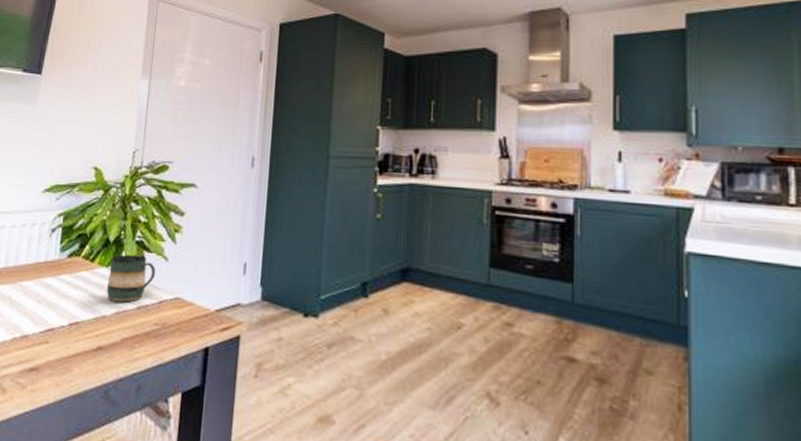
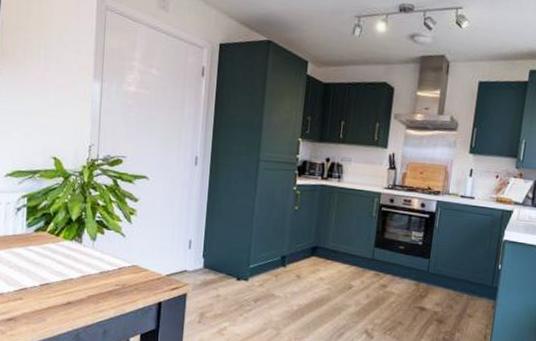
mug: present [106,254,156,303] -> none [72,231,115,269]

